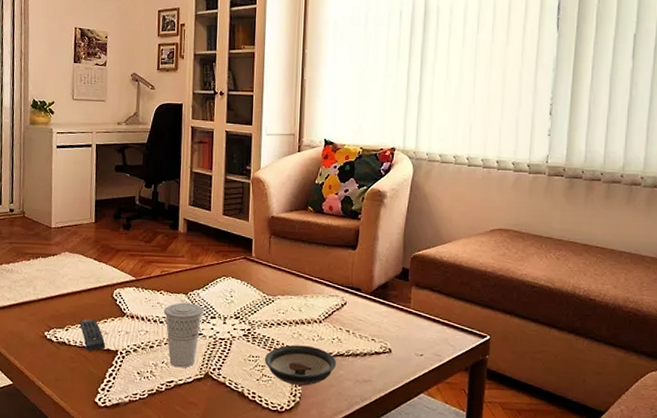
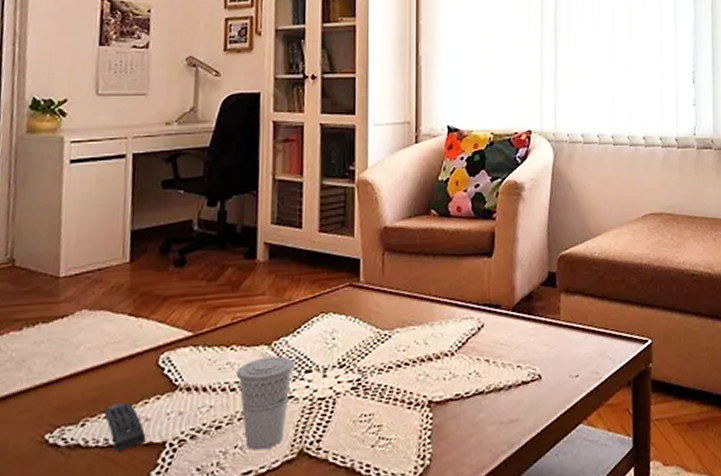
saucer: present [264,344,337,386] -> none [380,387,476,444]

